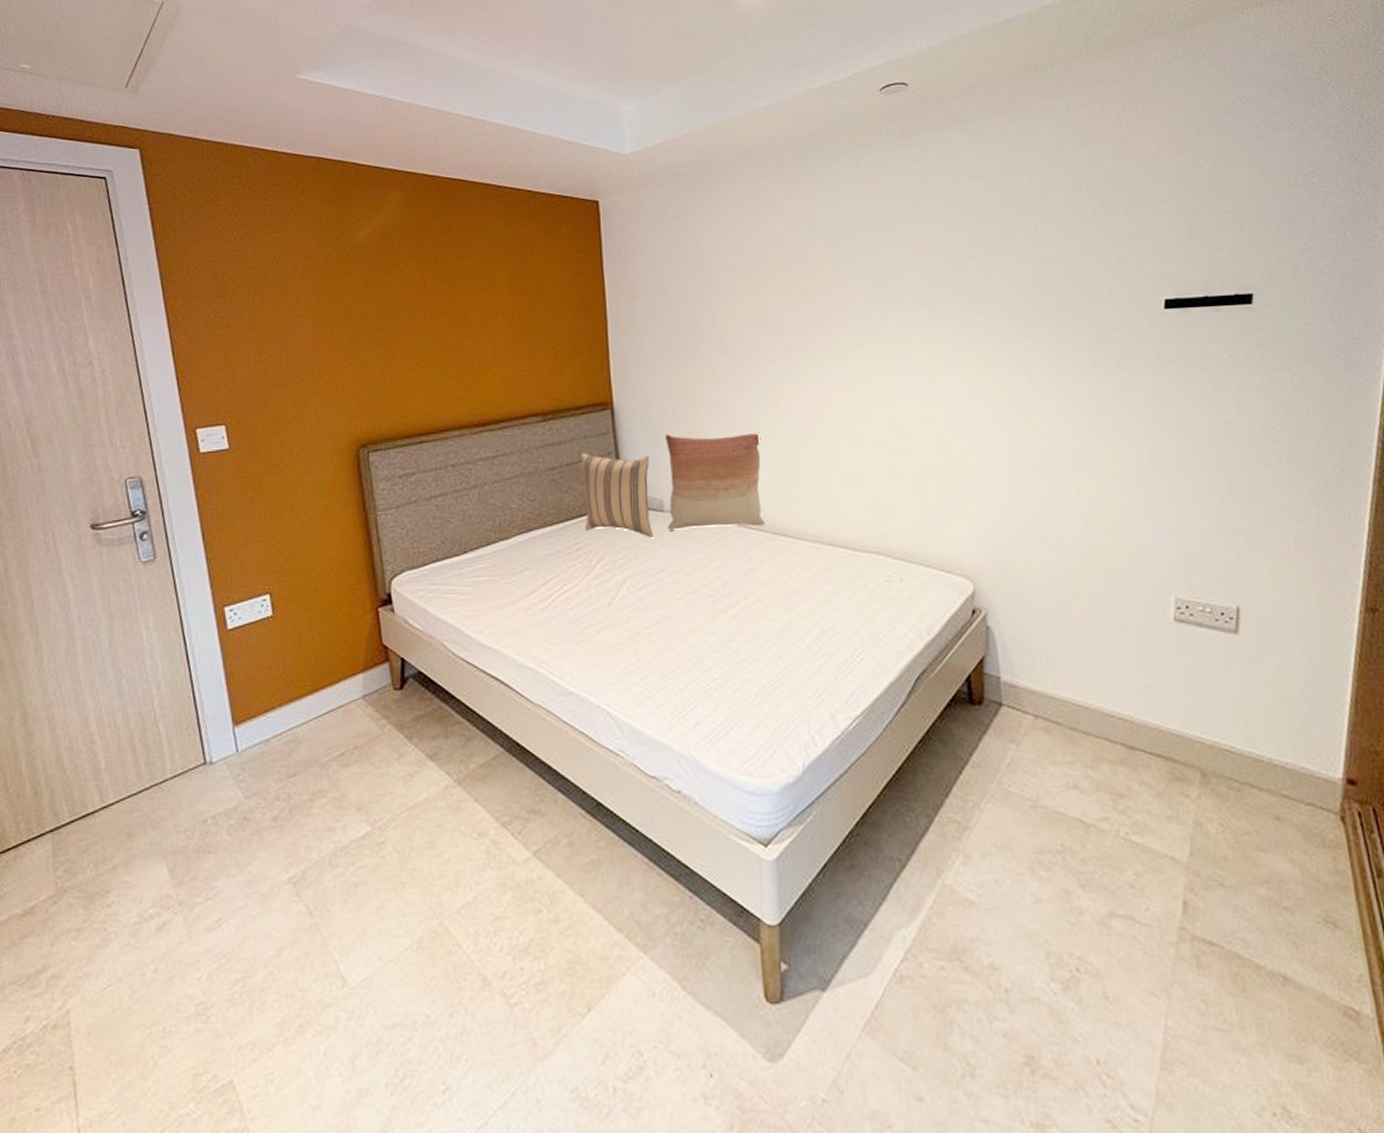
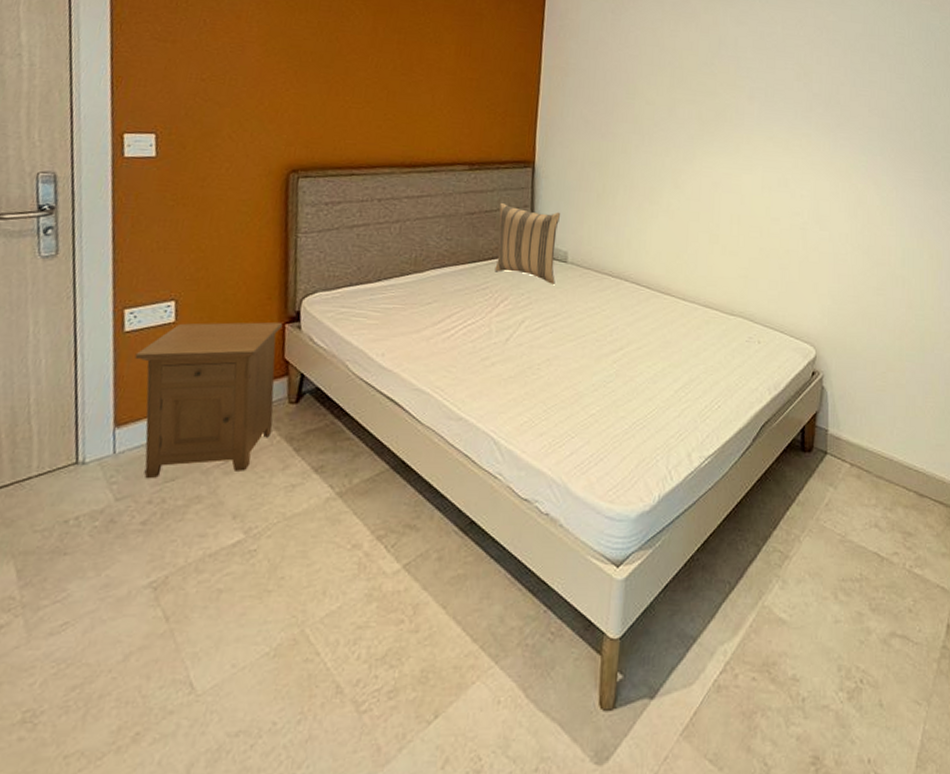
nightstand: none [241,606,382,776] -> present [134,321,283,479]
pillow: present [664,432,765,530] -> none [568,196,659,285]

